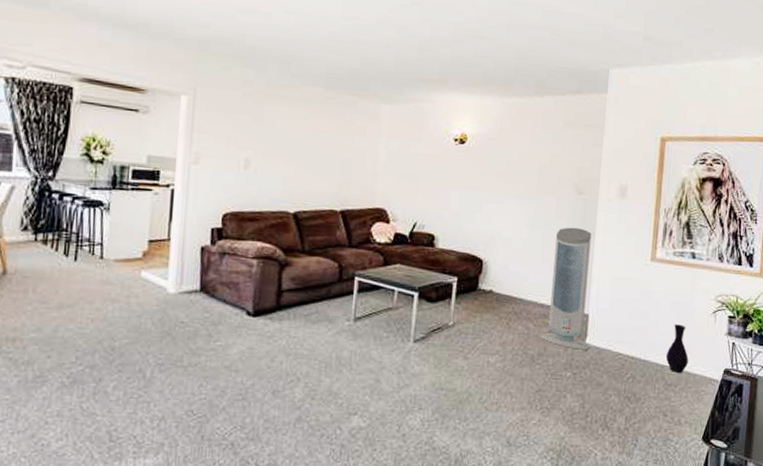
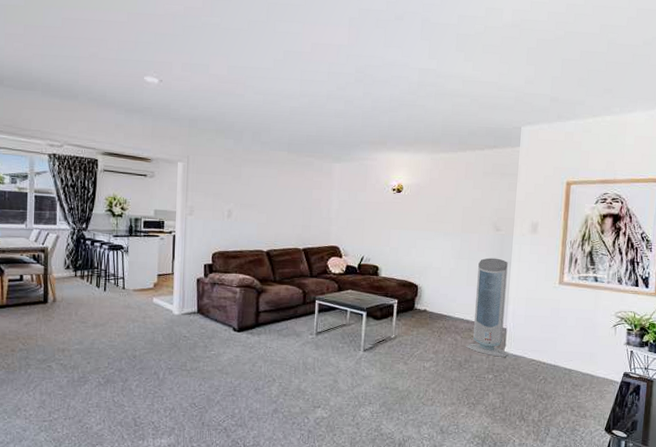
vase: present [665,324,689,373] -> none [572,336,593,376]

